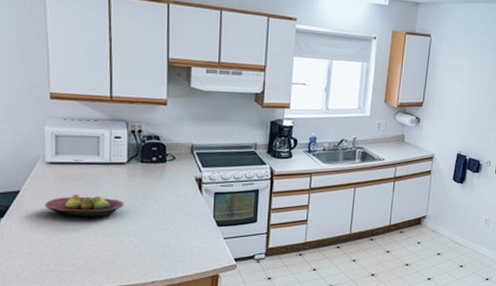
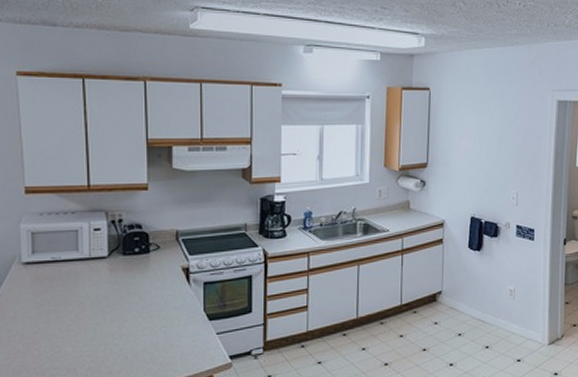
fruit bowl: present [45,193,124,218] -> none [23,295,107,321]

